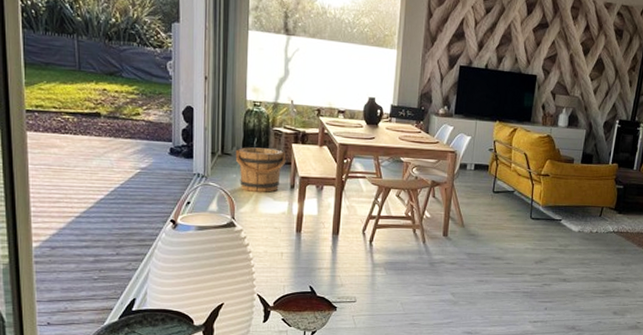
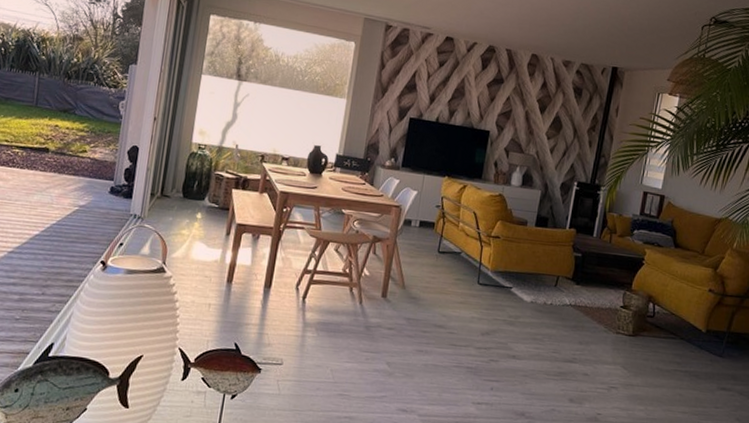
bucket: present [235,147,287,192] -> none [173,190,226,238]

